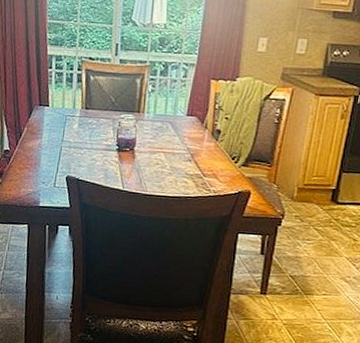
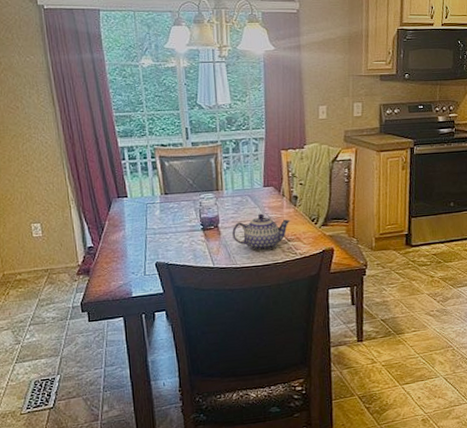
teapot: none [147,143,209,183] -> present [232,213,290,252]

